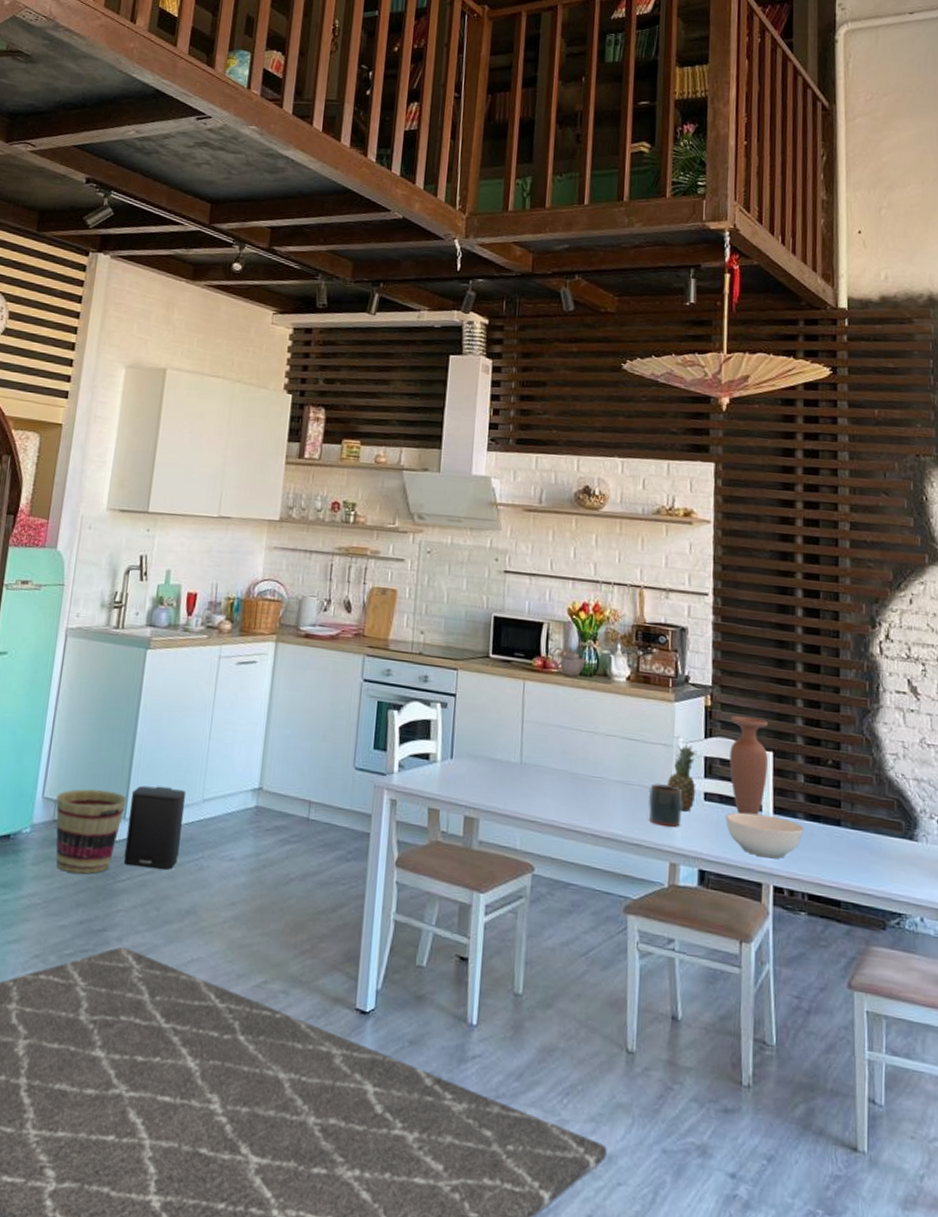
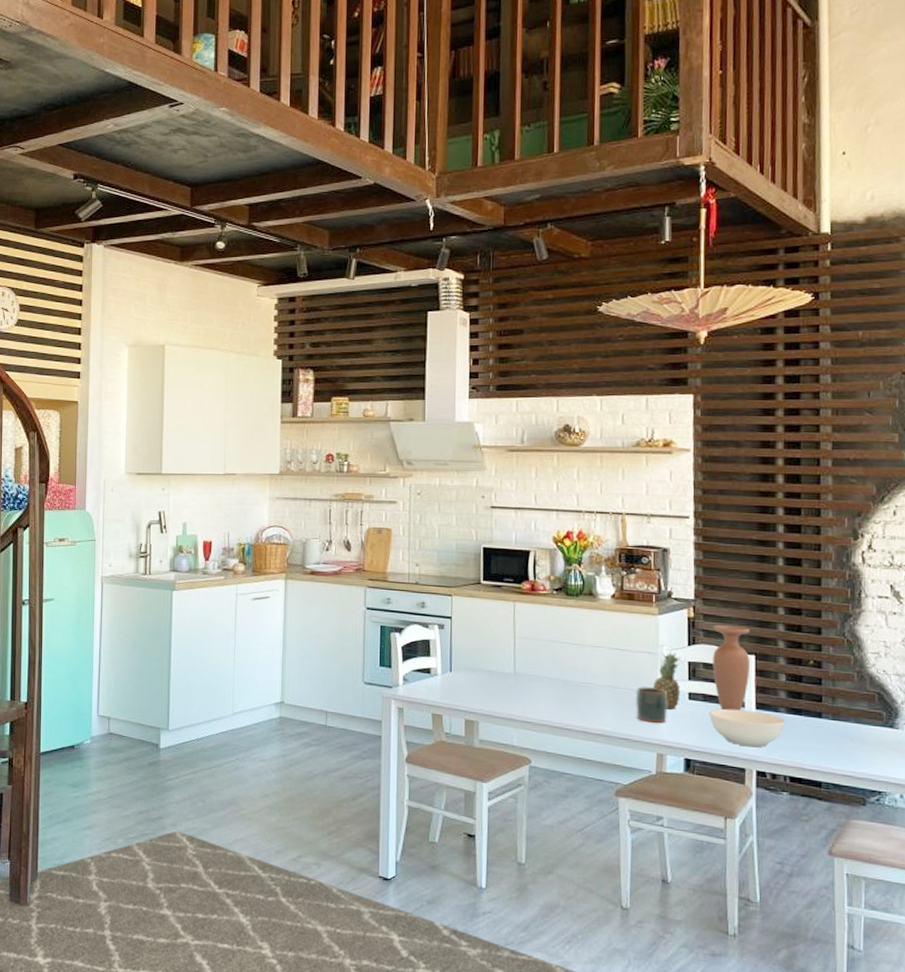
basket: present [55,789,127,875] -> none [109,707,168,775]
pedal bin: present [124,785,187,870] -> none [171,703,219,770]
teapot: present [551,646,589,678] -> none [538,570,574,598]

